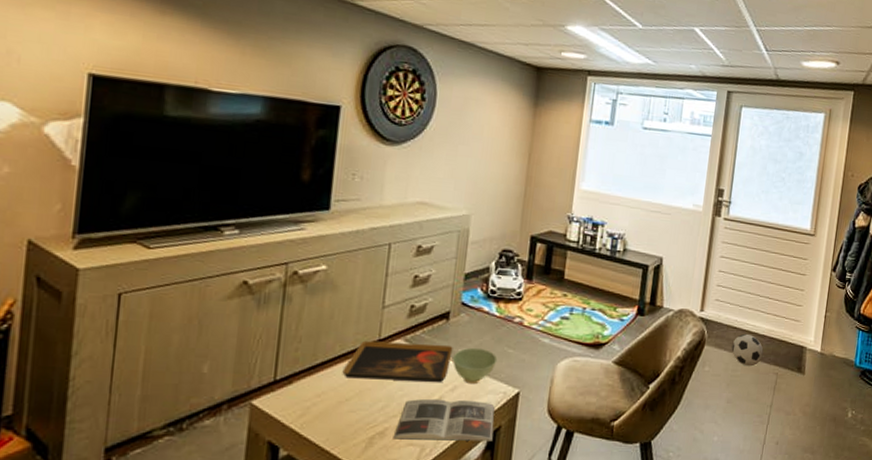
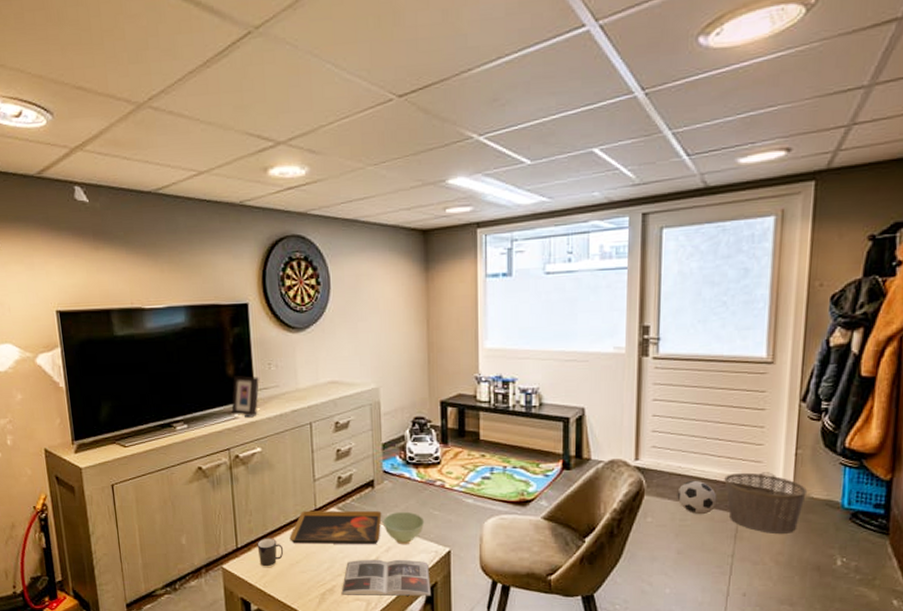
picture frame: none [298,182,339,230] -> present [231,376,259,417]
mug: none [300,370,333,406] -> present [257,538,284,568]
basket: none [770,329,832,387] -> present [724,472,808,533]

